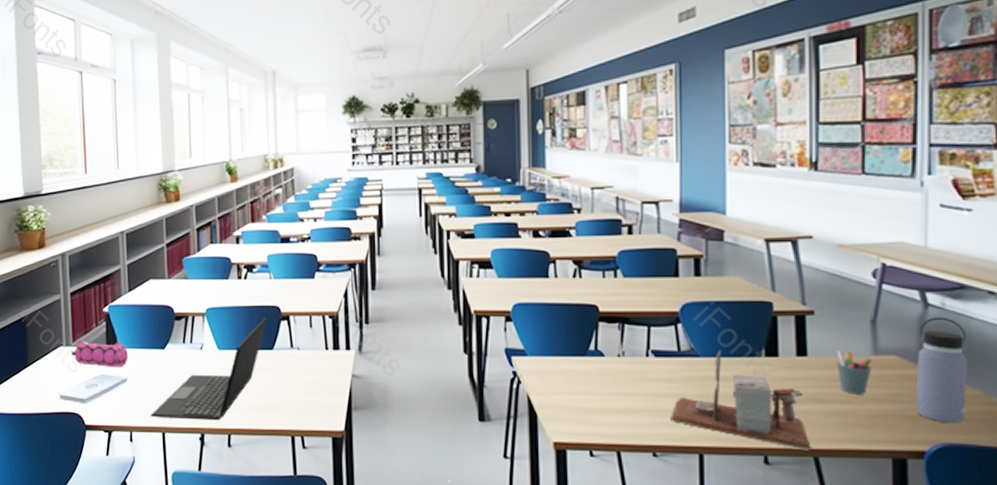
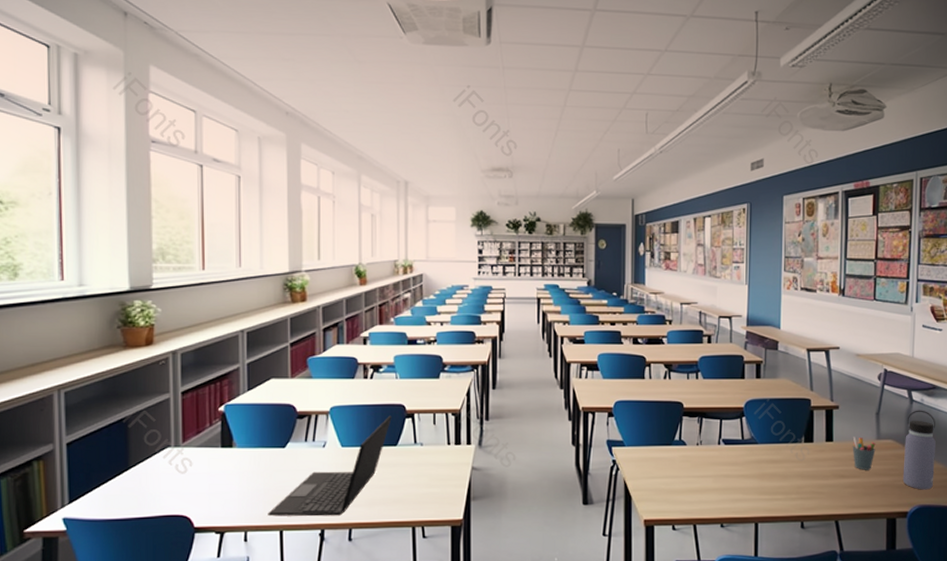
notepad: present [59,373,128,404] -> none [165,473,244,506]
pencil case: present [70,339,129,367] -> none [180,439,246,467]
desk organizer: present [670,350,811,451] -> none [735,438,834,516]

